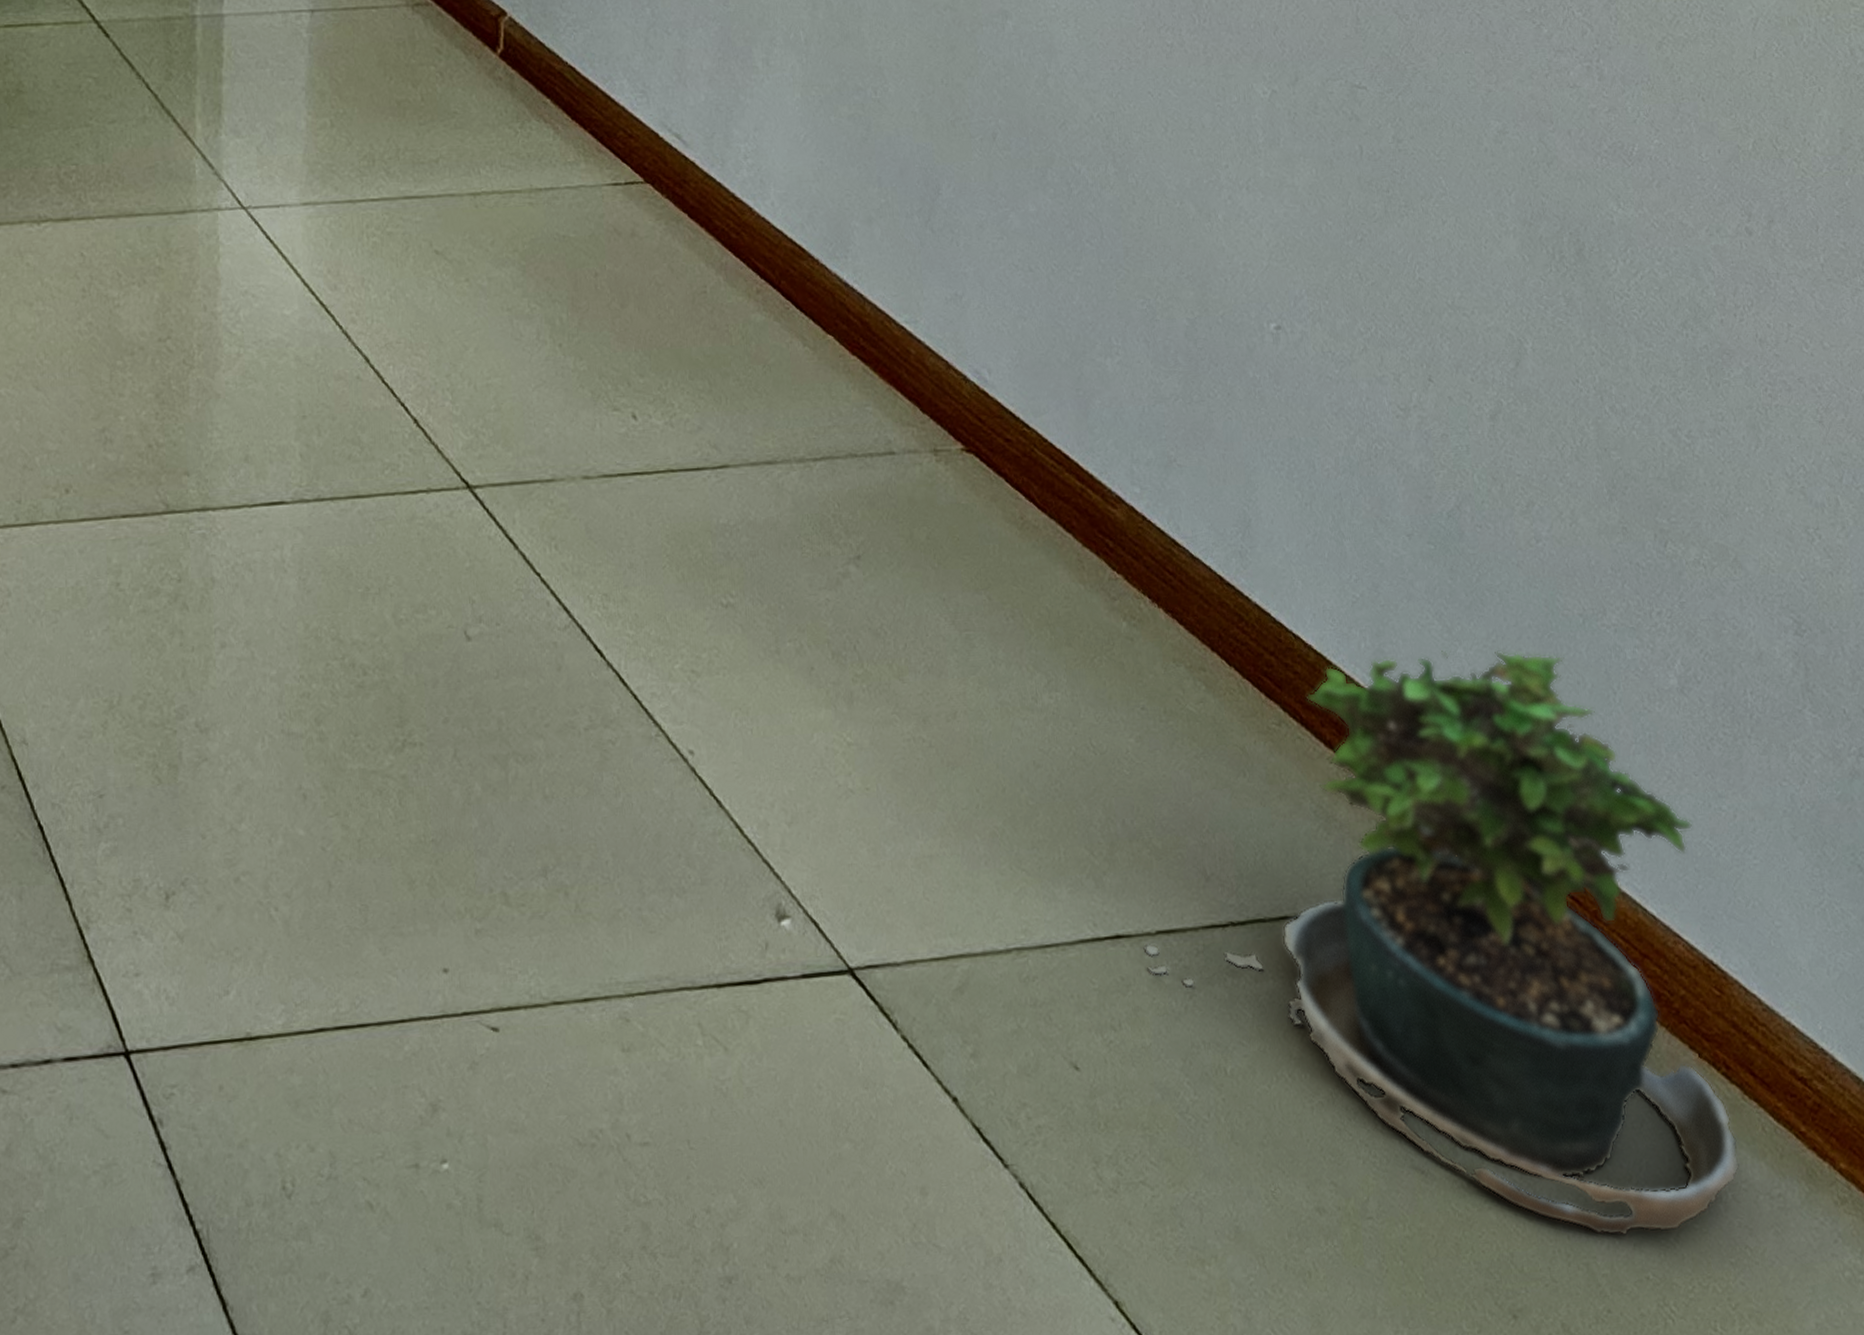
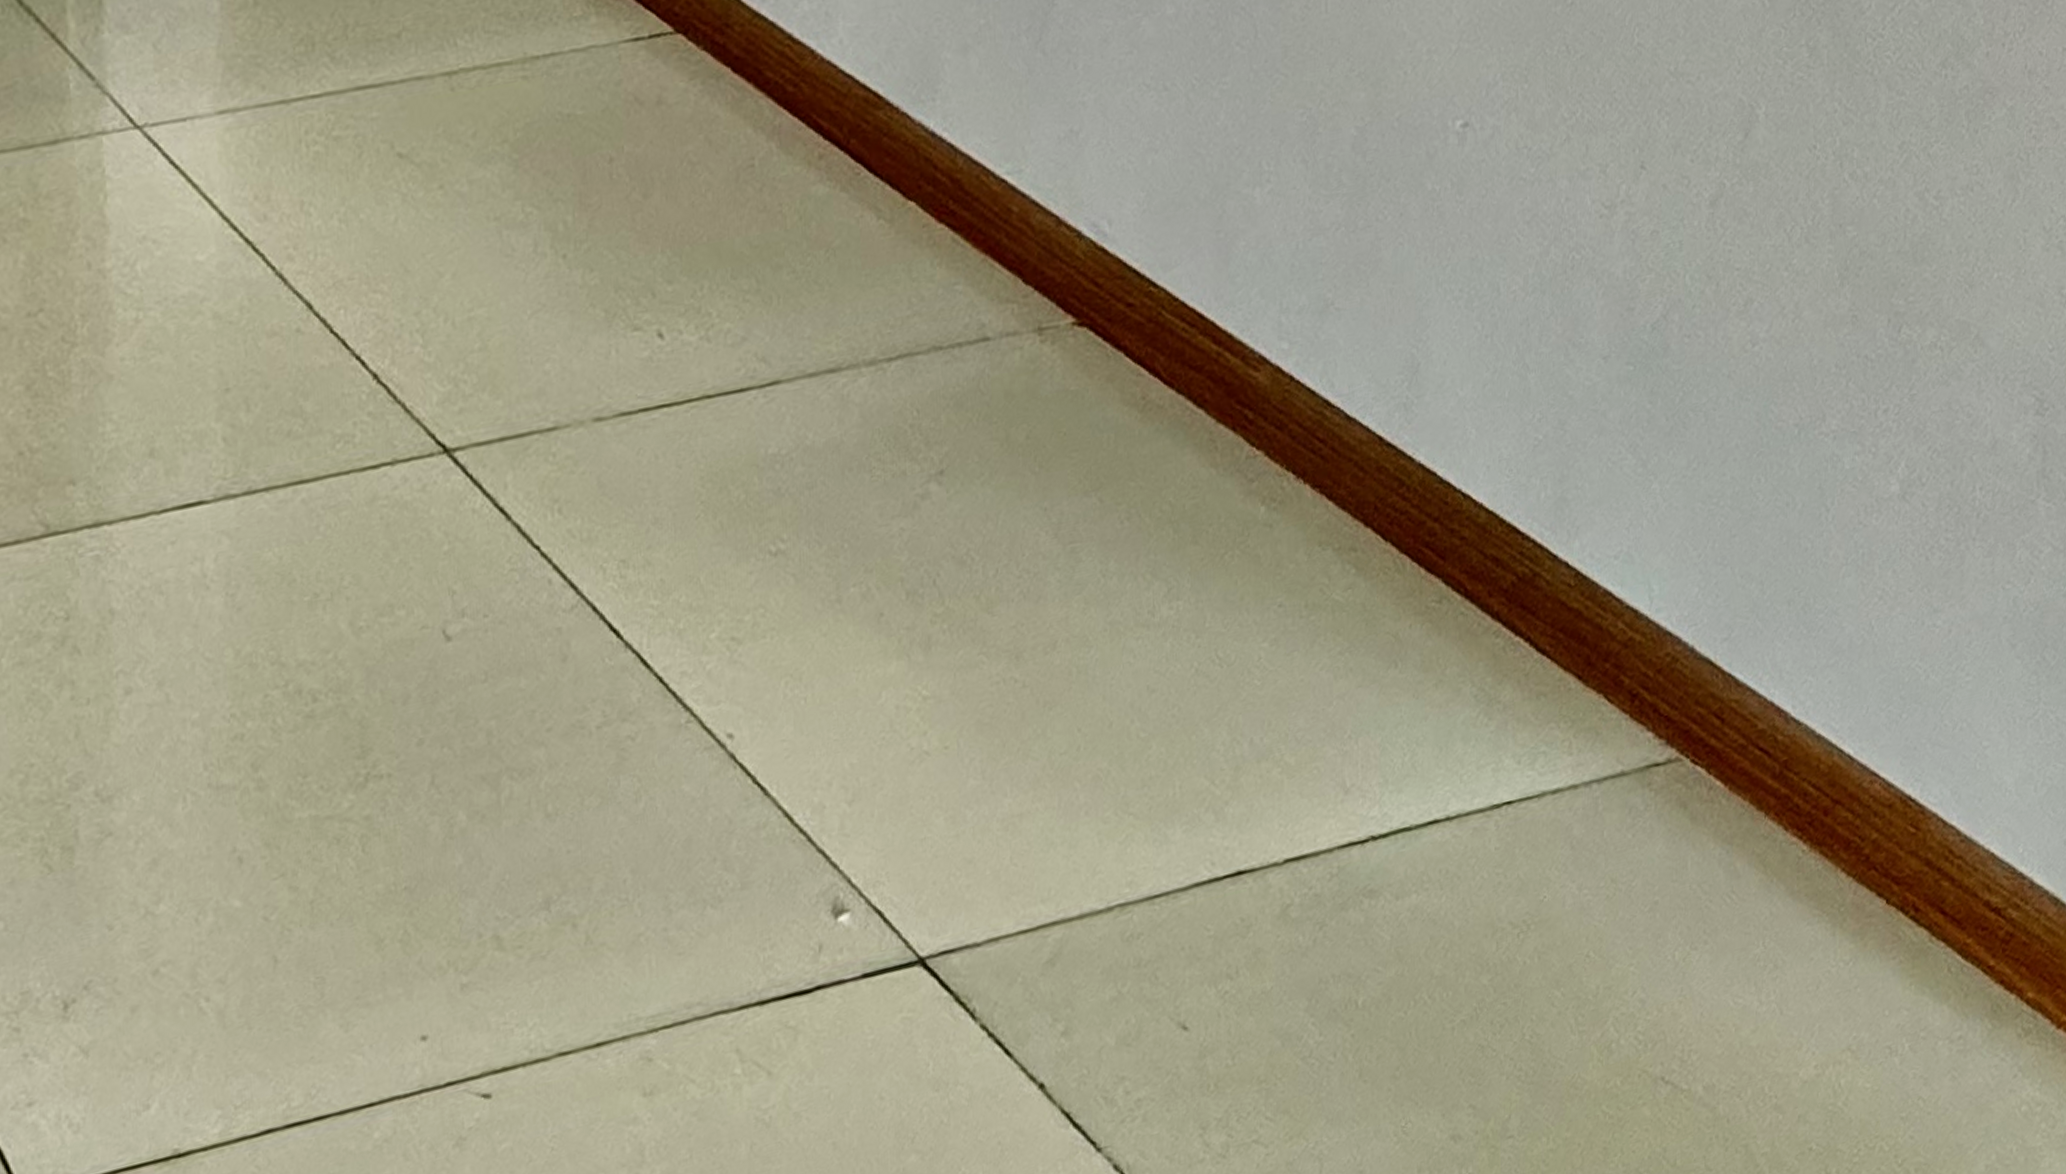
potted plant: present [1143,650,1741,1237] -> none [1268,475,1921,1114]

